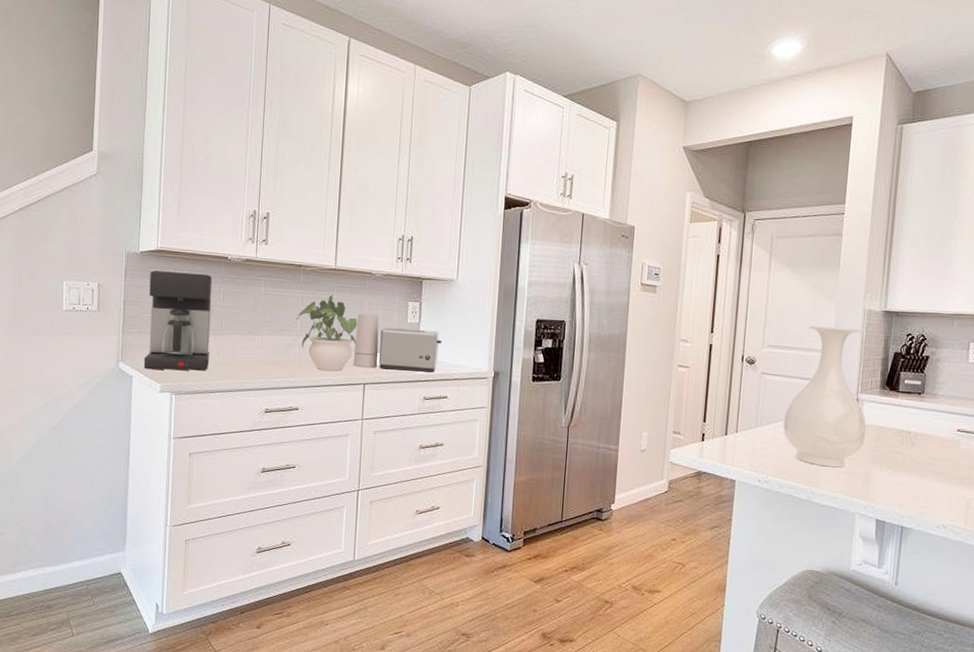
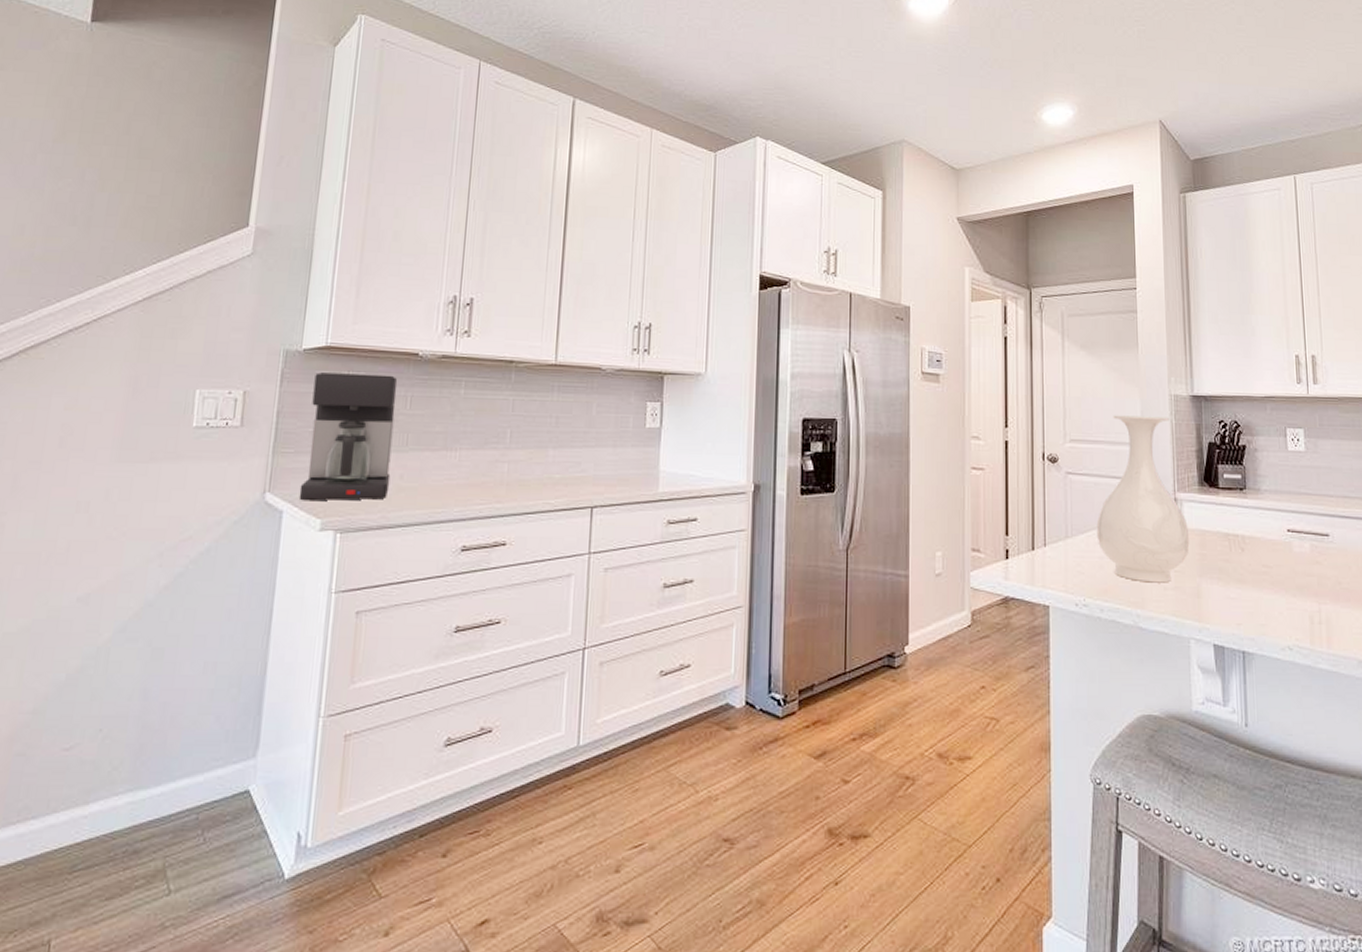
potted plant: present [297,294,358,372] -> none [506,396,584,493]
canister: present [353,313,379,368] -> none [577,418,611,487]
toaster: present [378,327,442,373] -> none [609,434,690,489]

